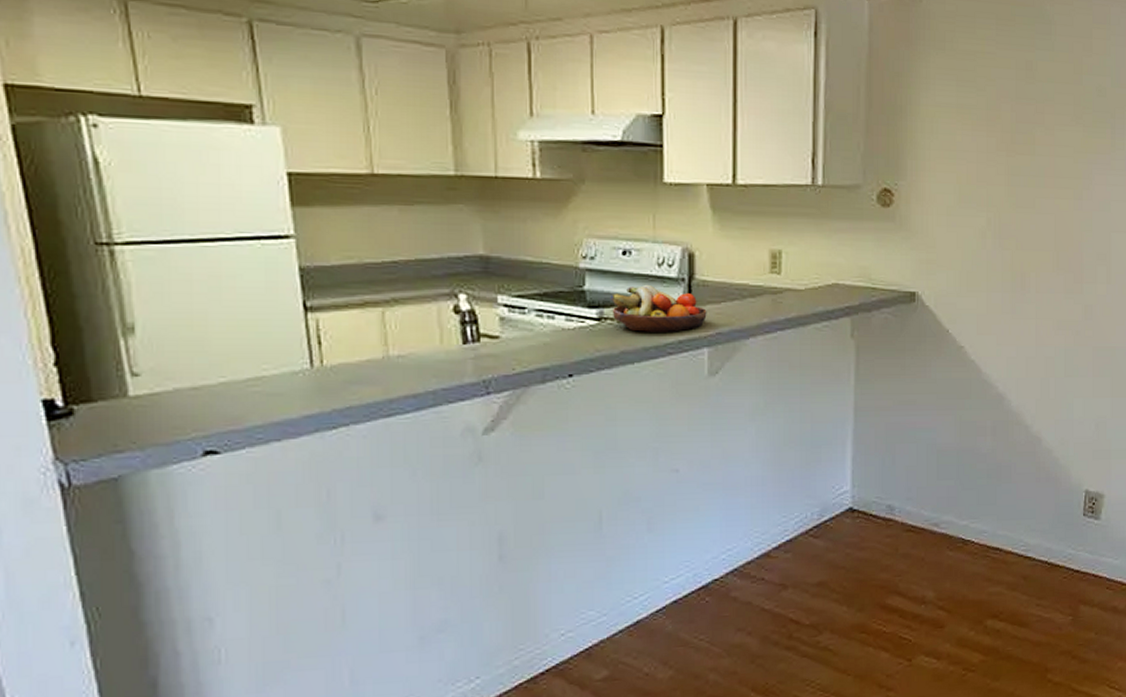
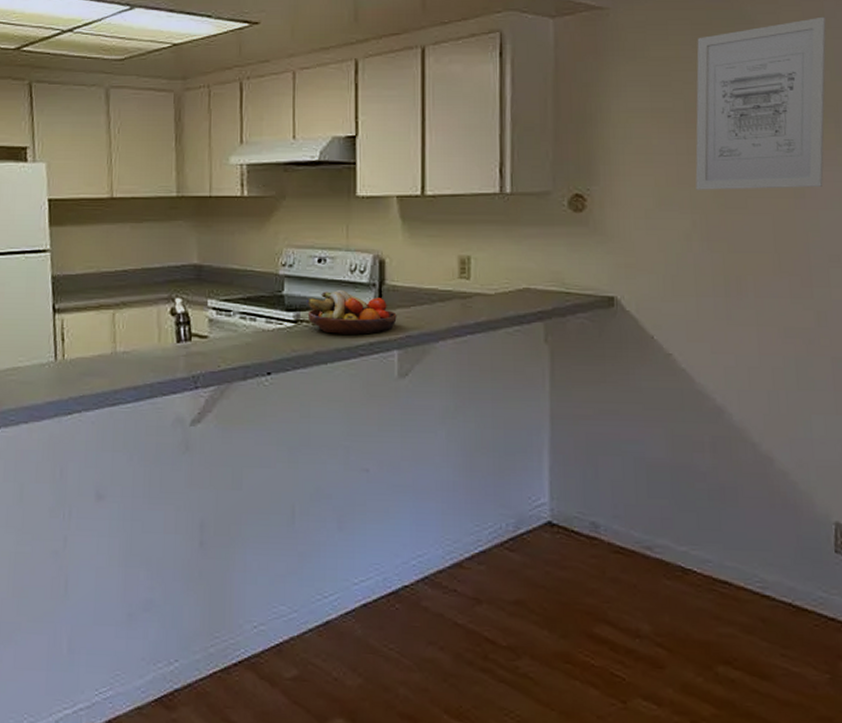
wall art: none [992,22,1112,190] -> present [695,16,827,190]

